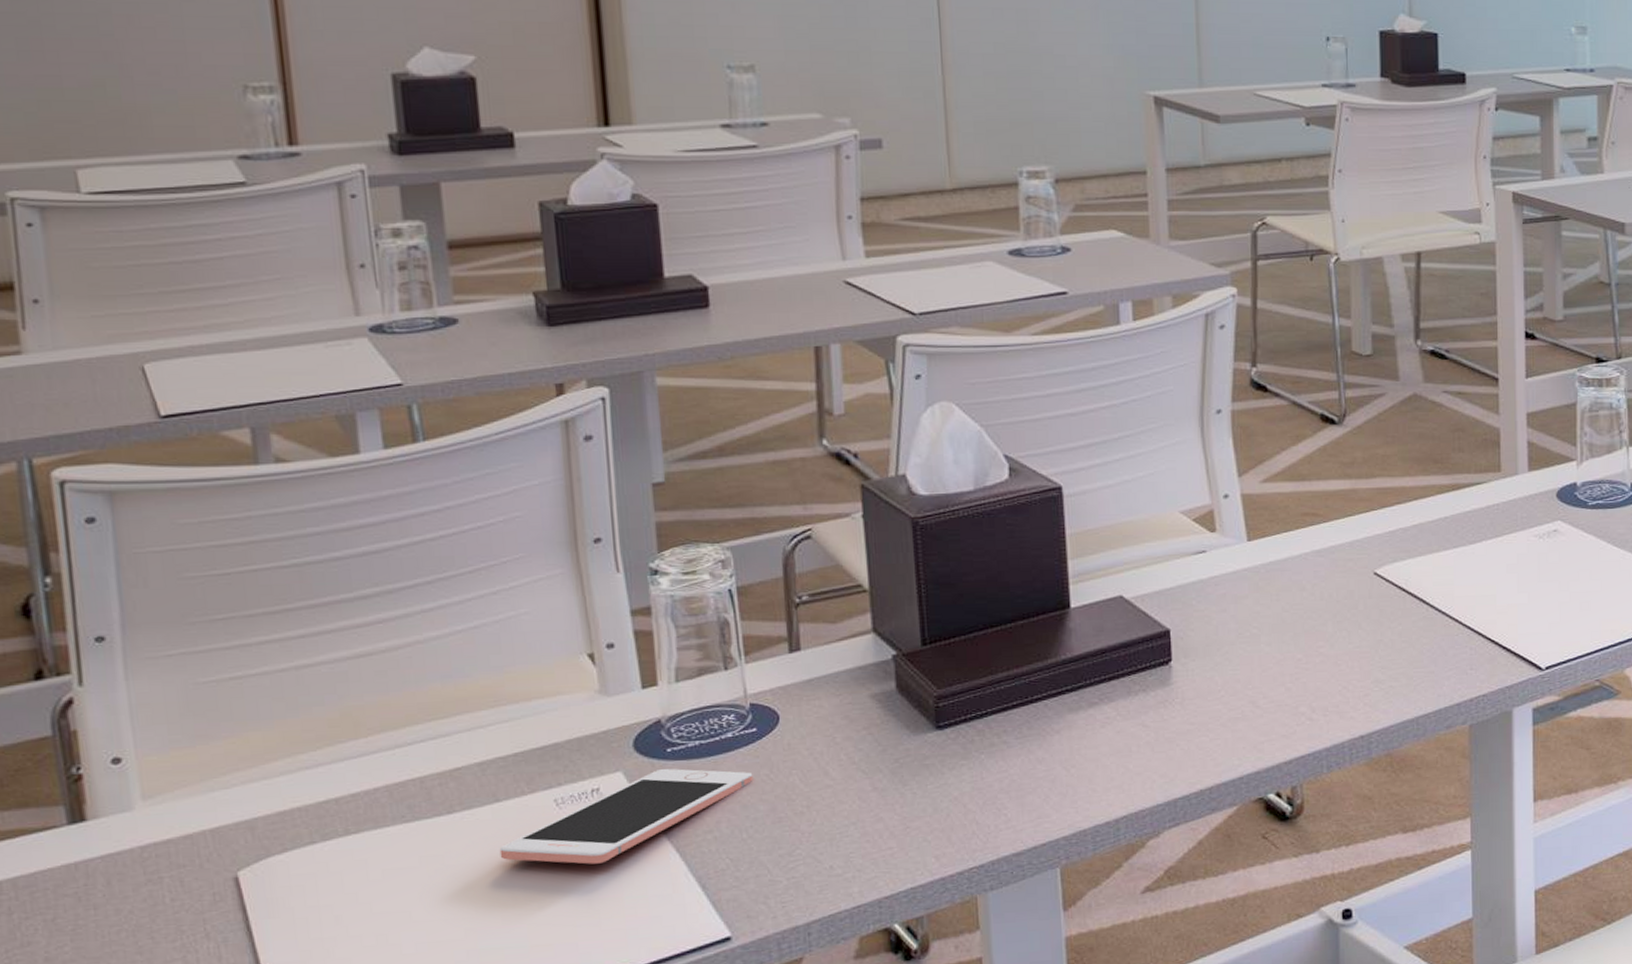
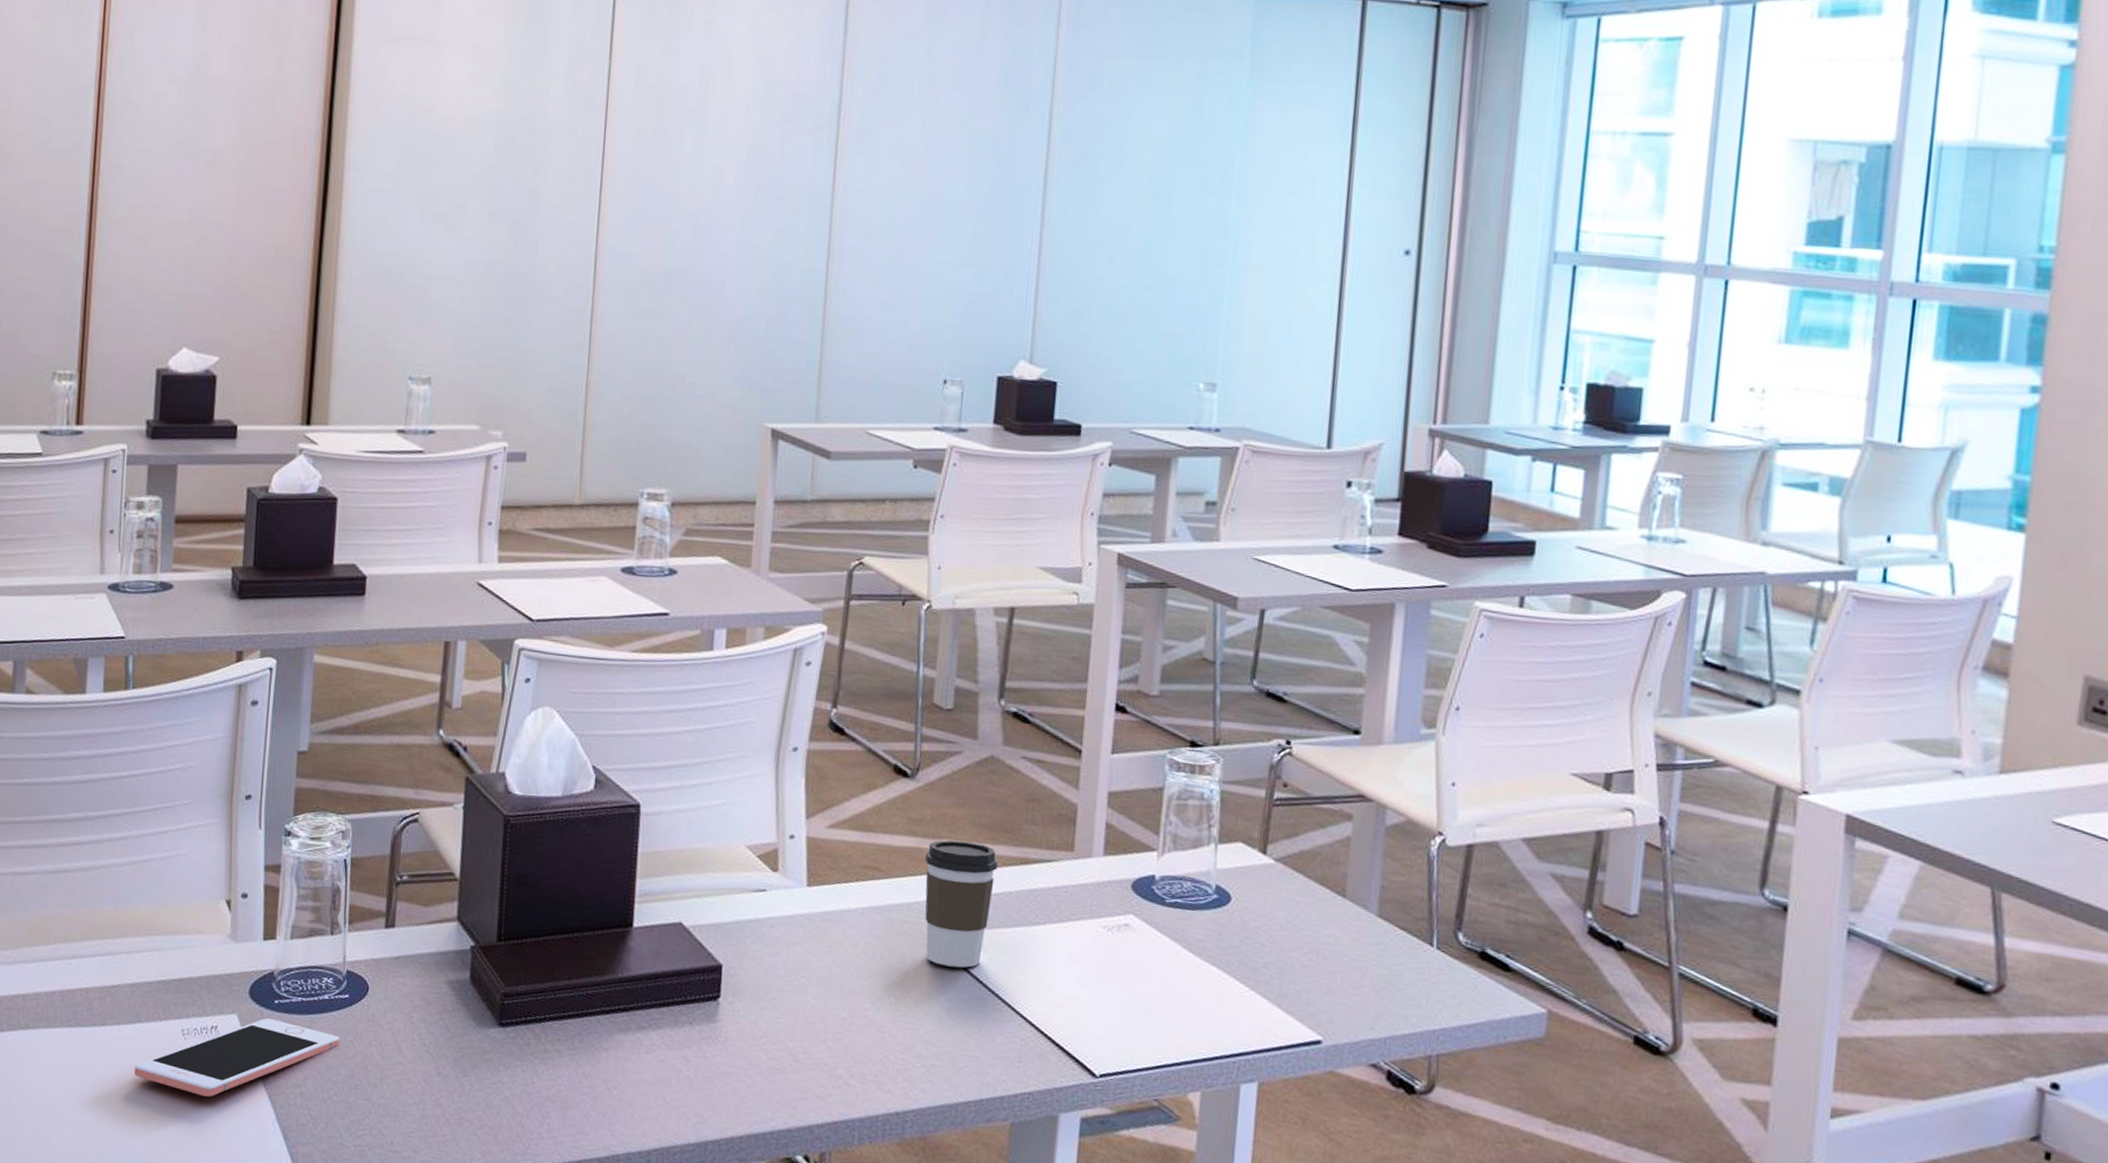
coffee cup: none [1361,476,1431,595] -> present [924,840,997,968]

